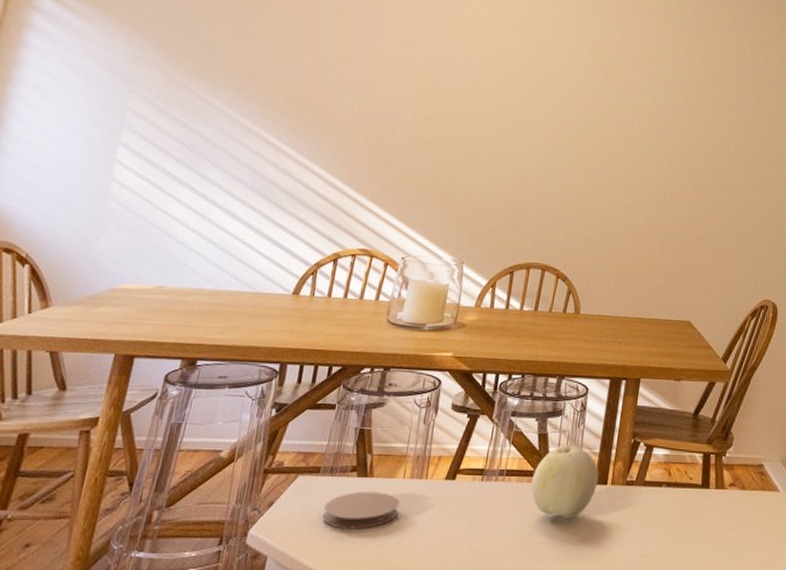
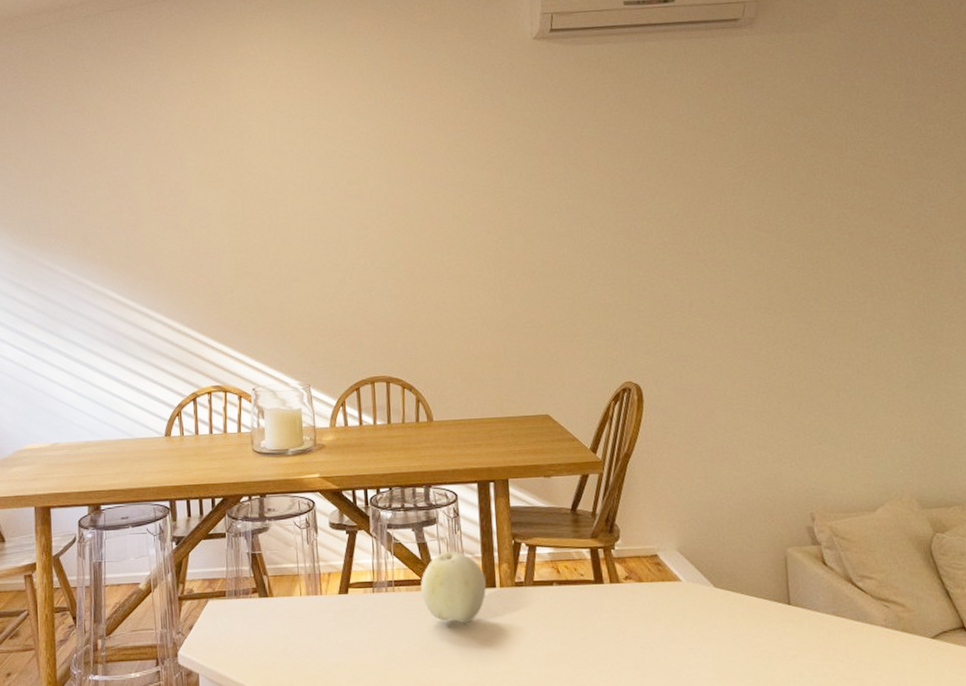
coaster: present [322,491,399,529] -> none [236,610,302,646]

